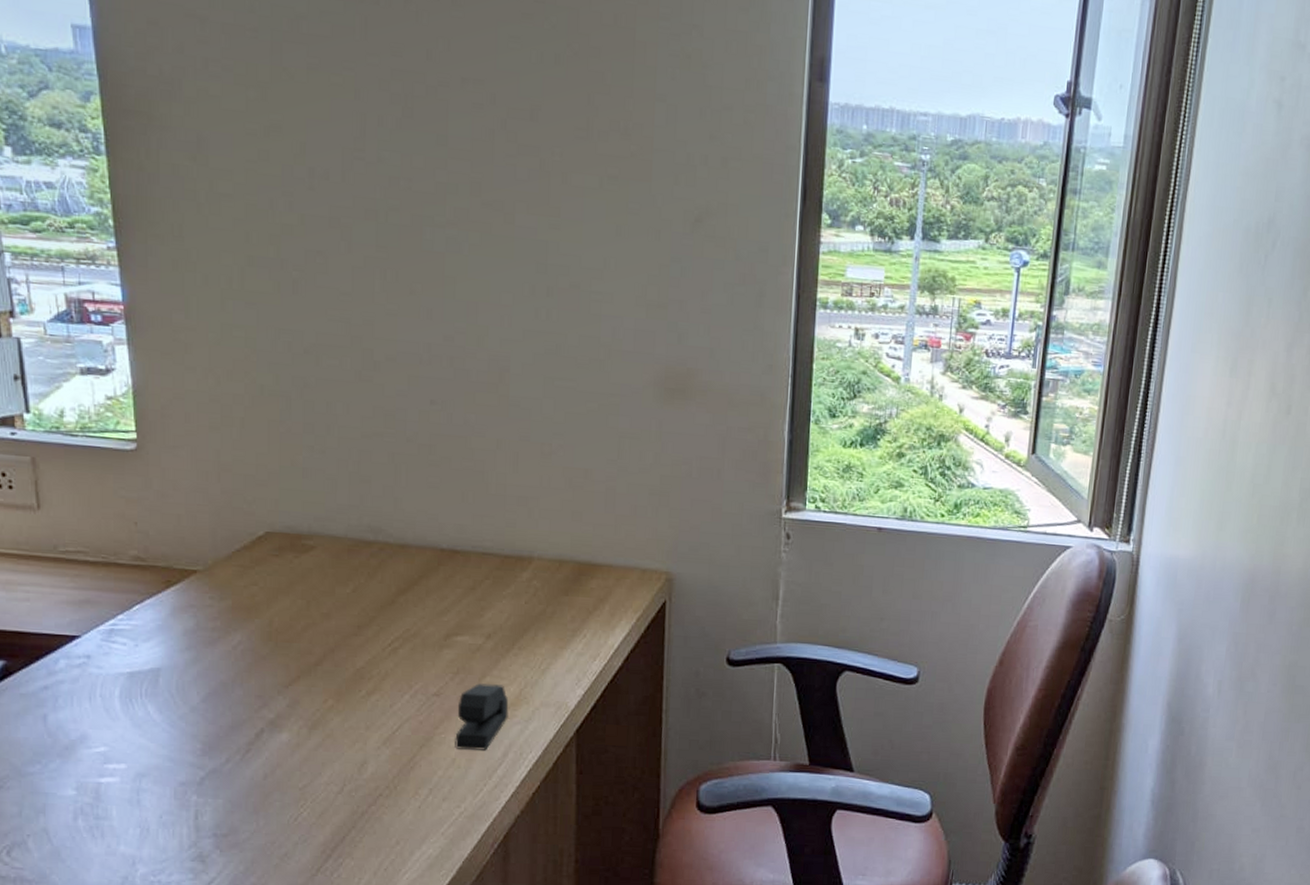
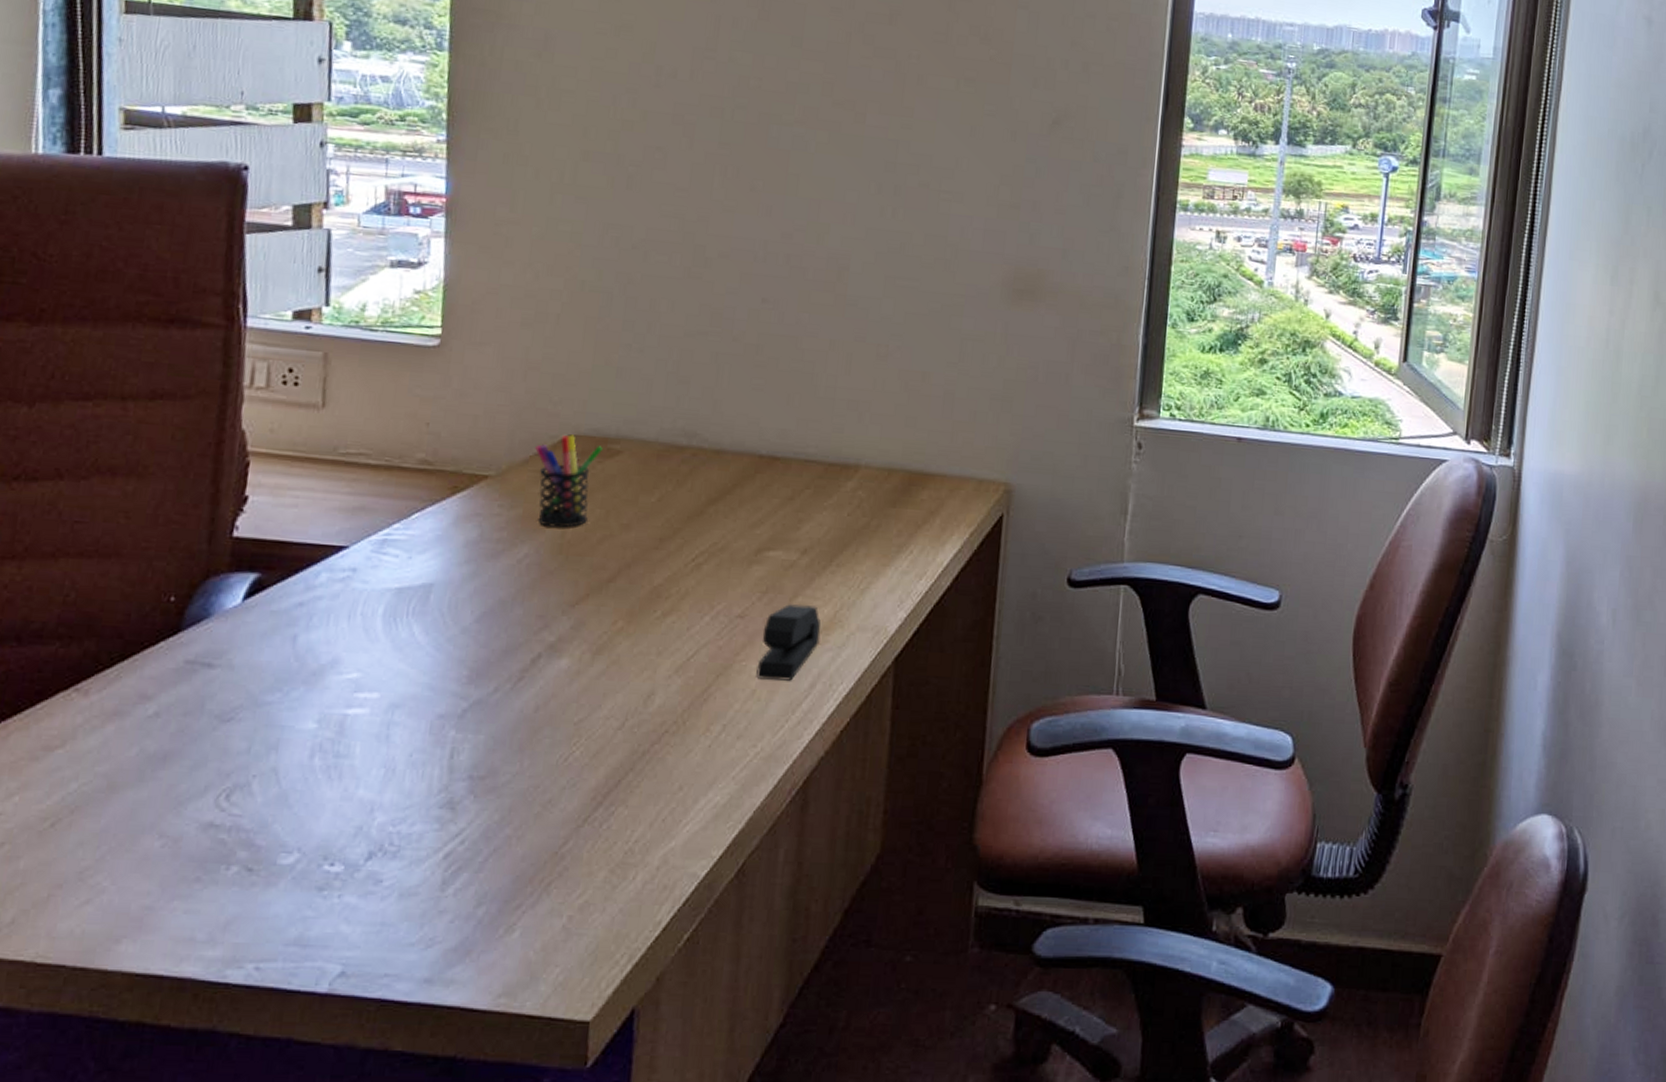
pen holder: none [236,531,297,617] -> present [535,434,602,528]

